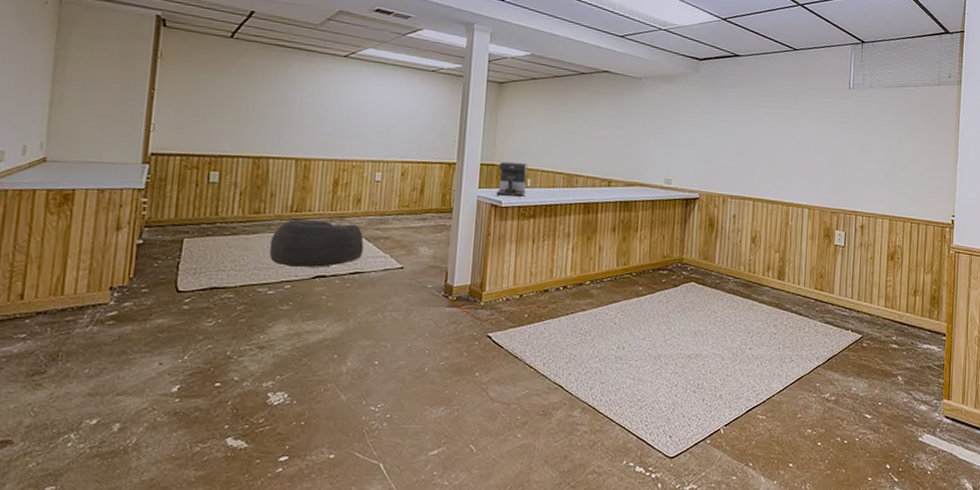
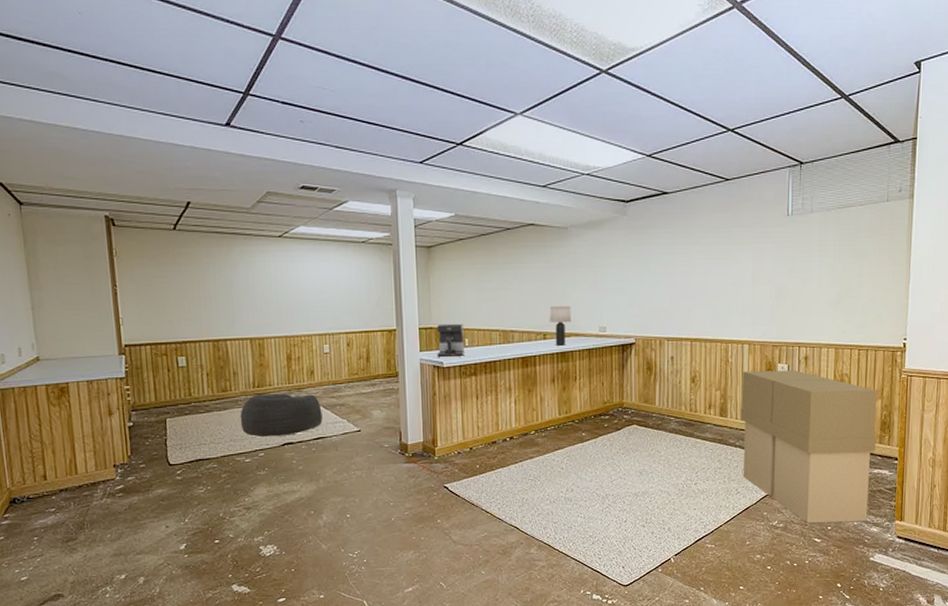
table lamp: none [615,154,639,196] -> present [549,306,572,347]
cardboard boxes: none [797,235,927,399] -> present [740,370,877,523]

